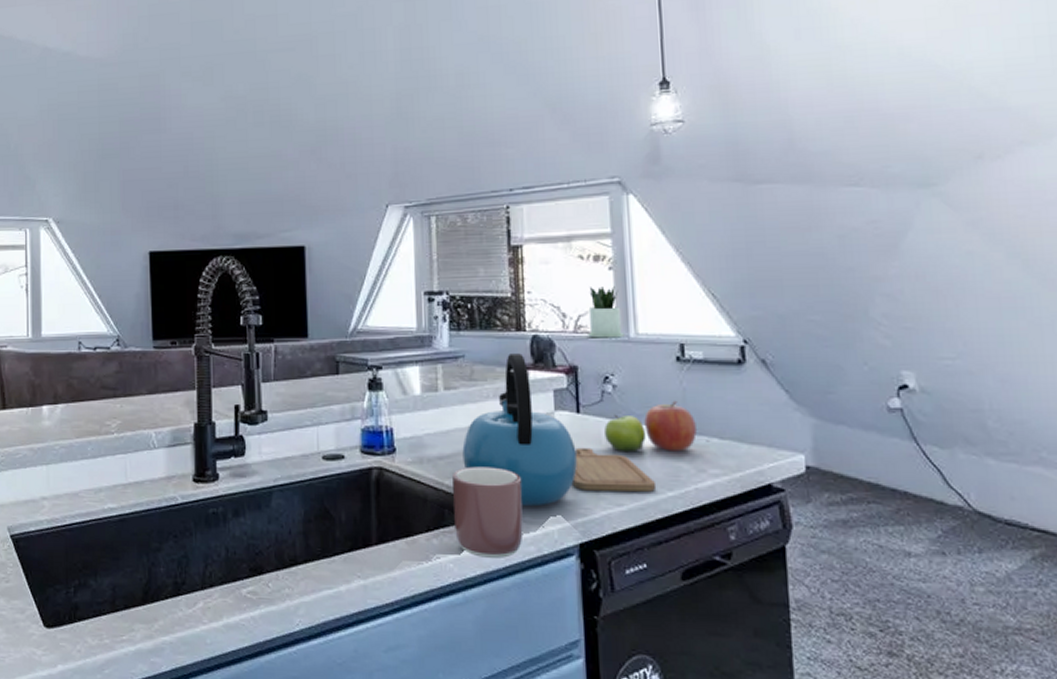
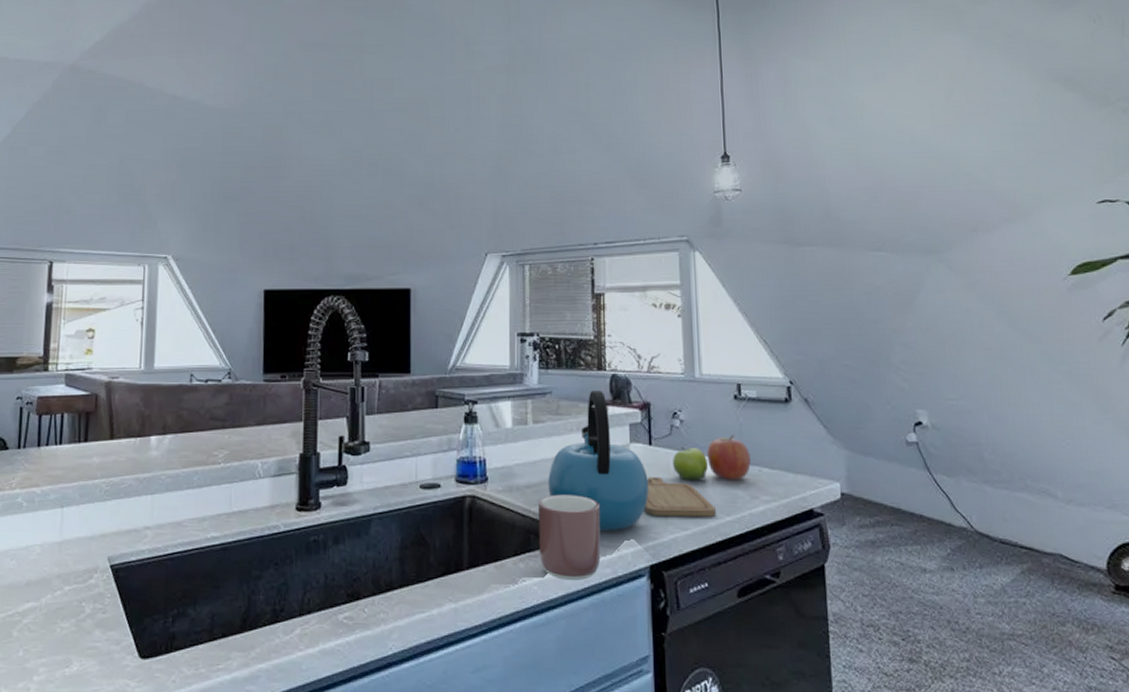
planter: present [588,286,625,340] -> none [659,332,691,379]

